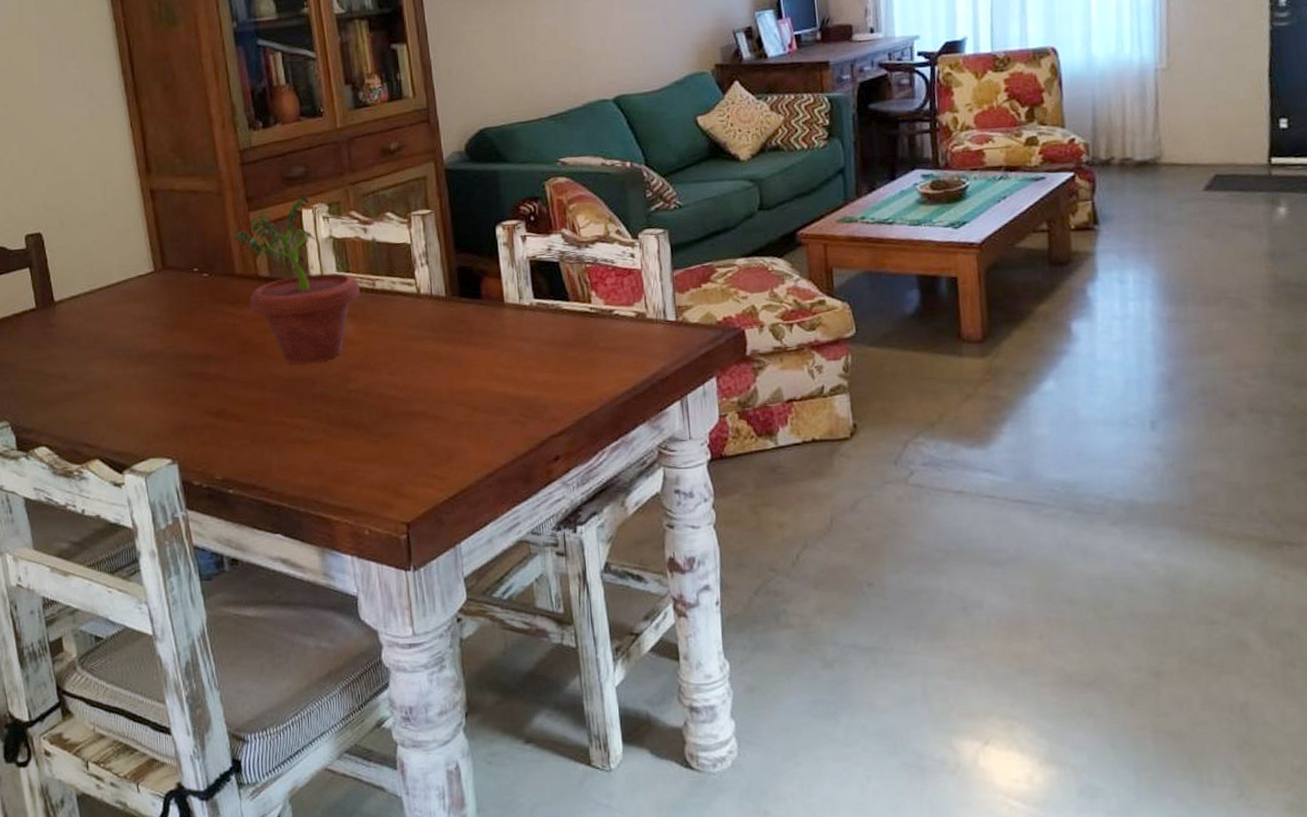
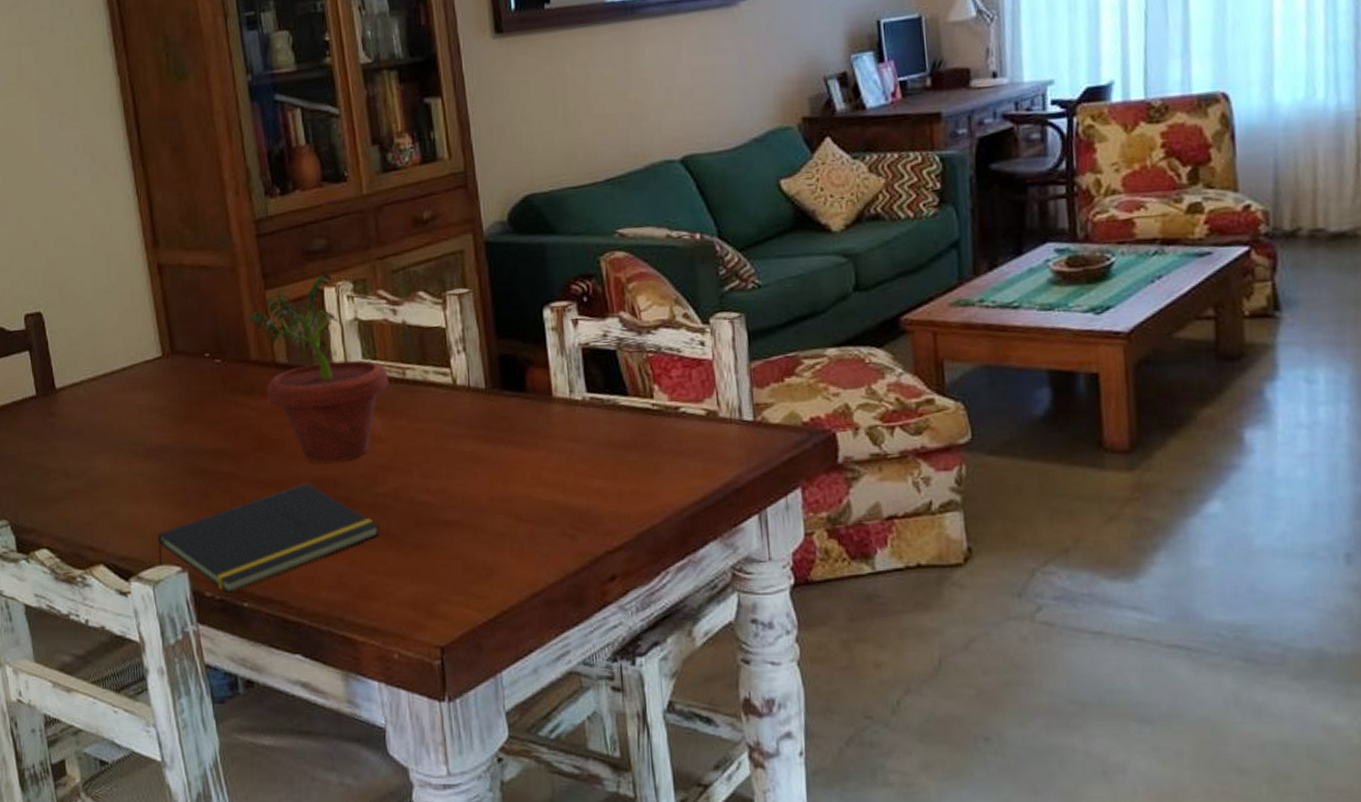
notepad: none [149,382,352,482] -> present [157,483,379,594]

